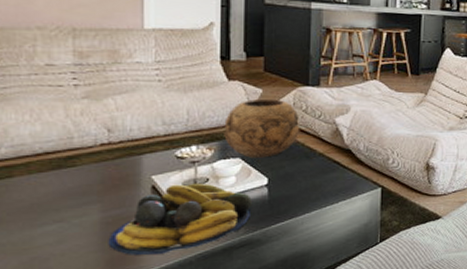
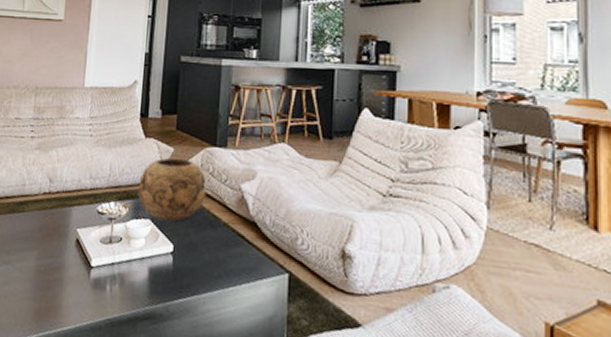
fruit bowl: present [108,184,252,255] -> none [38,240,158,313]

